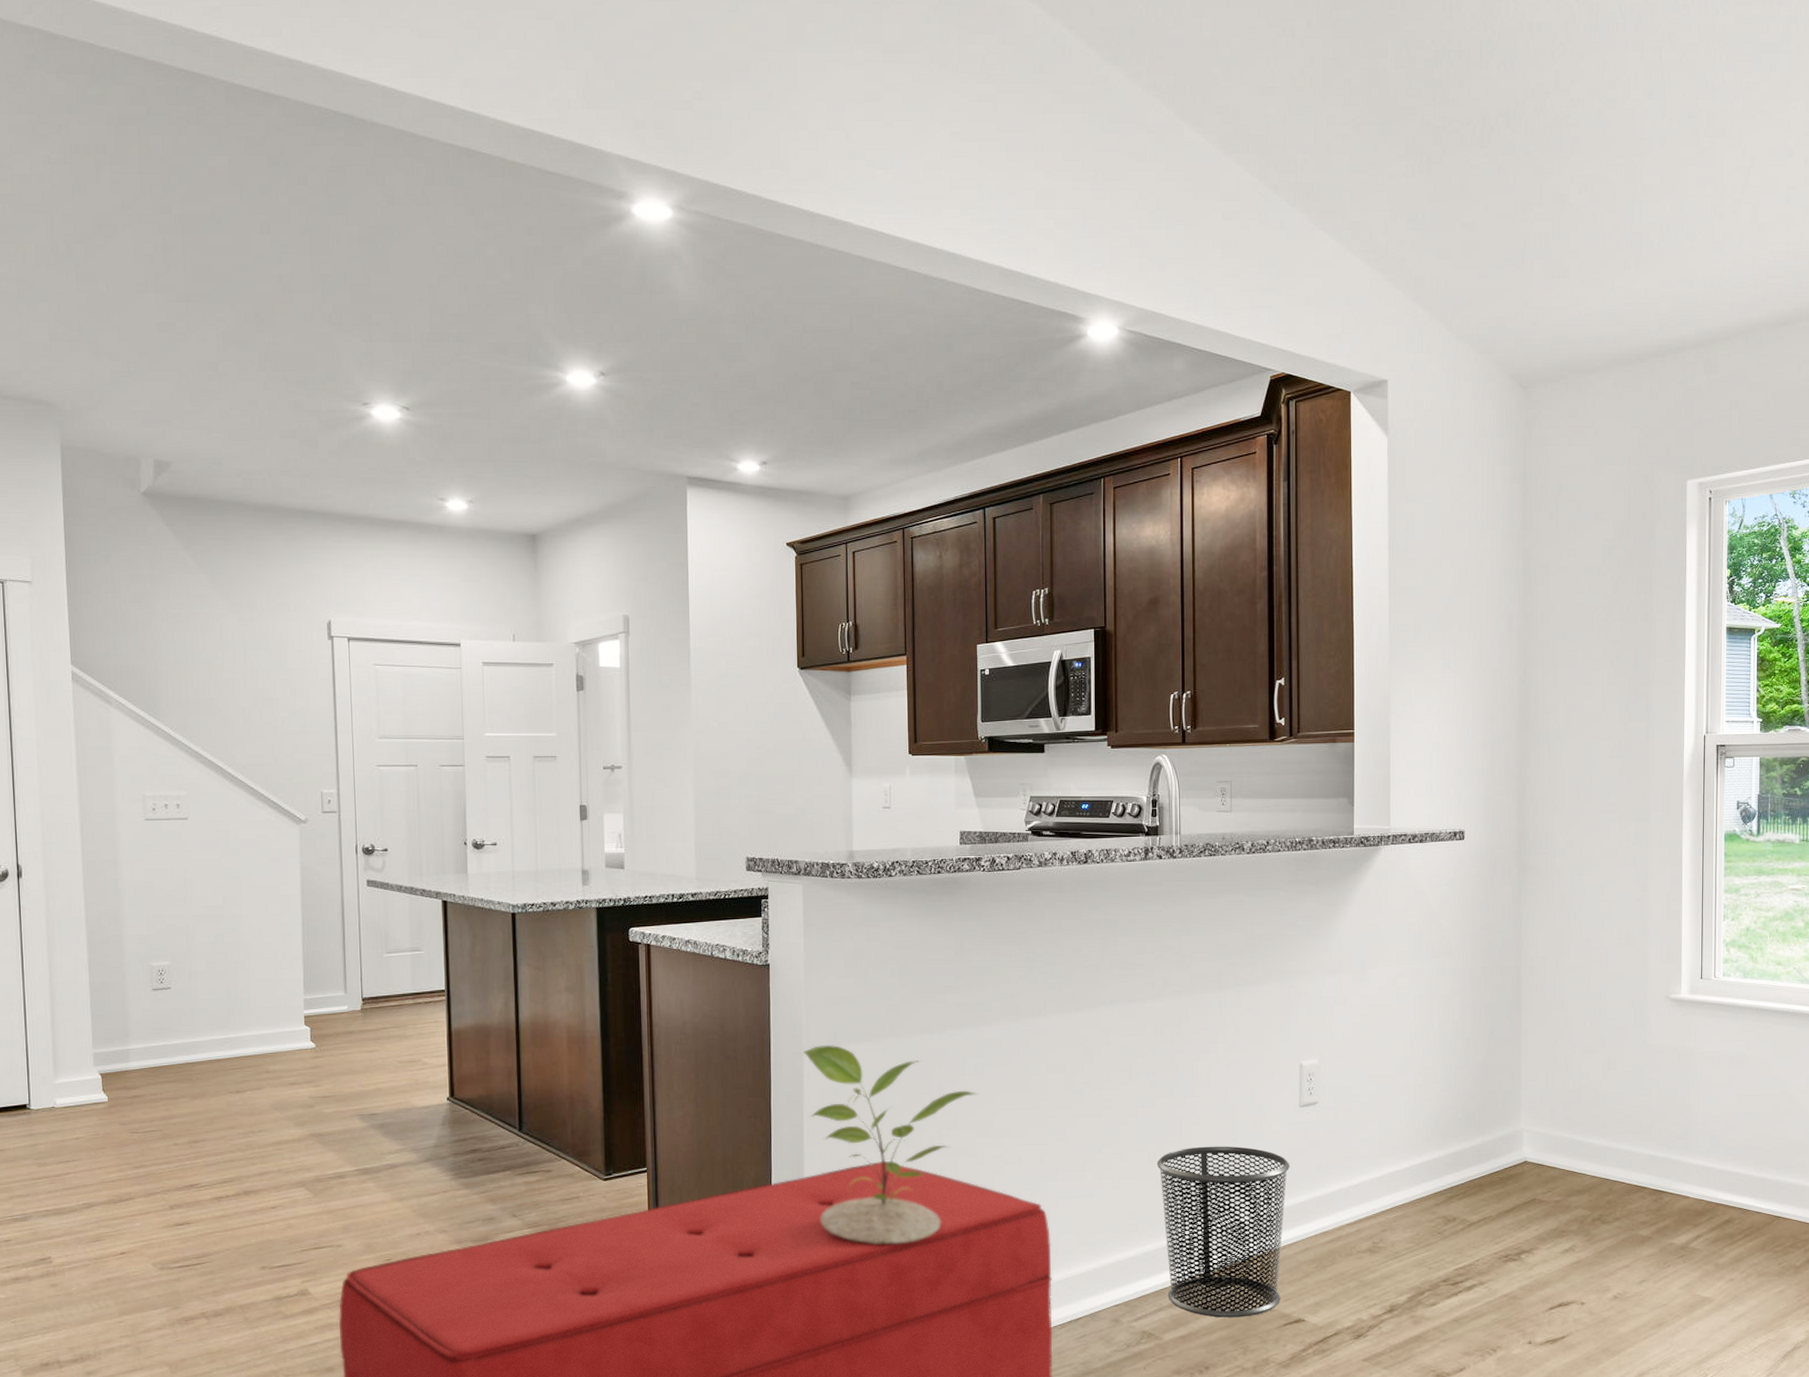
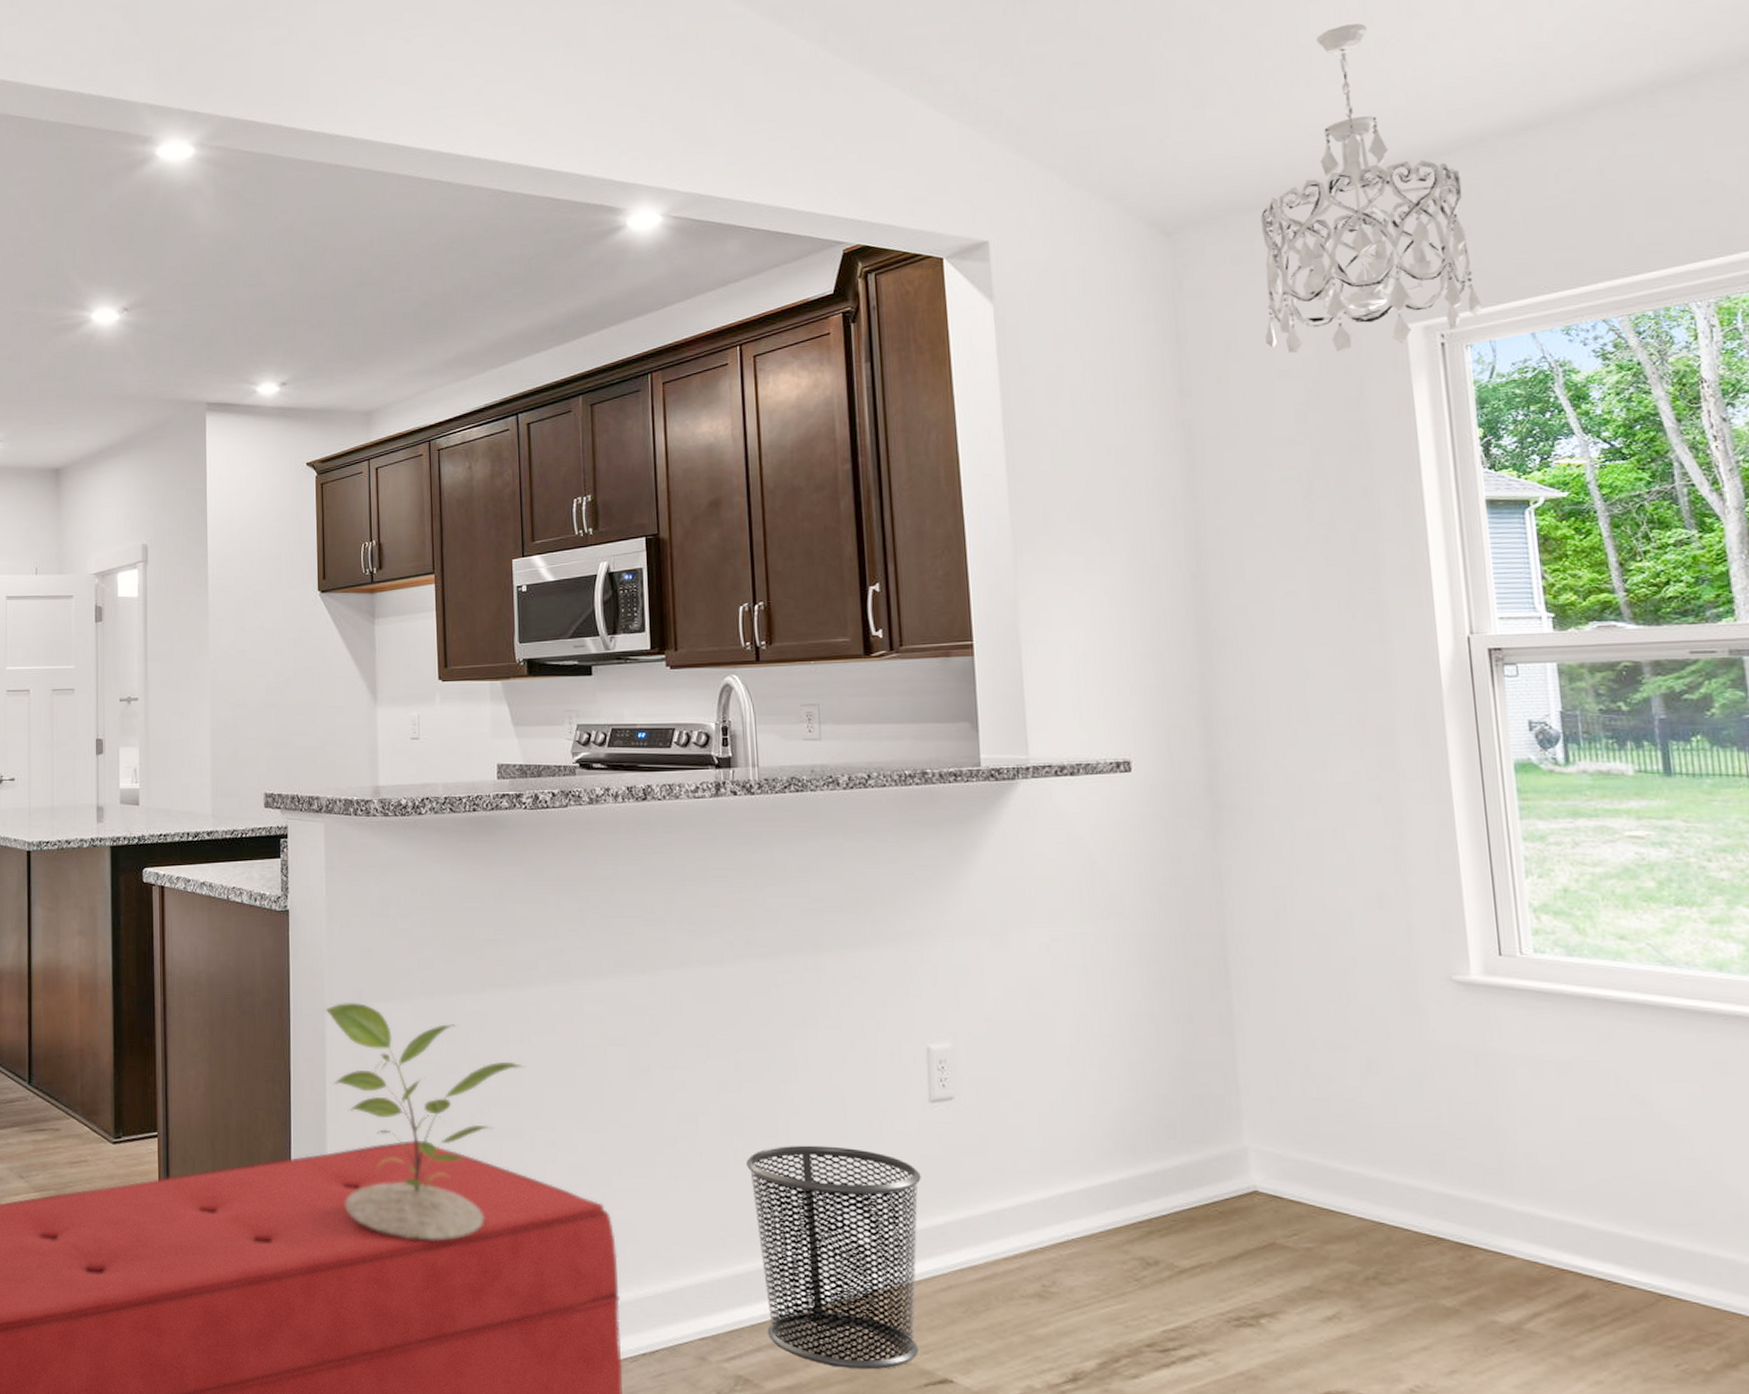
chandelier: none [1588,218,1740,500] -> present [1261,23,1483,353]

